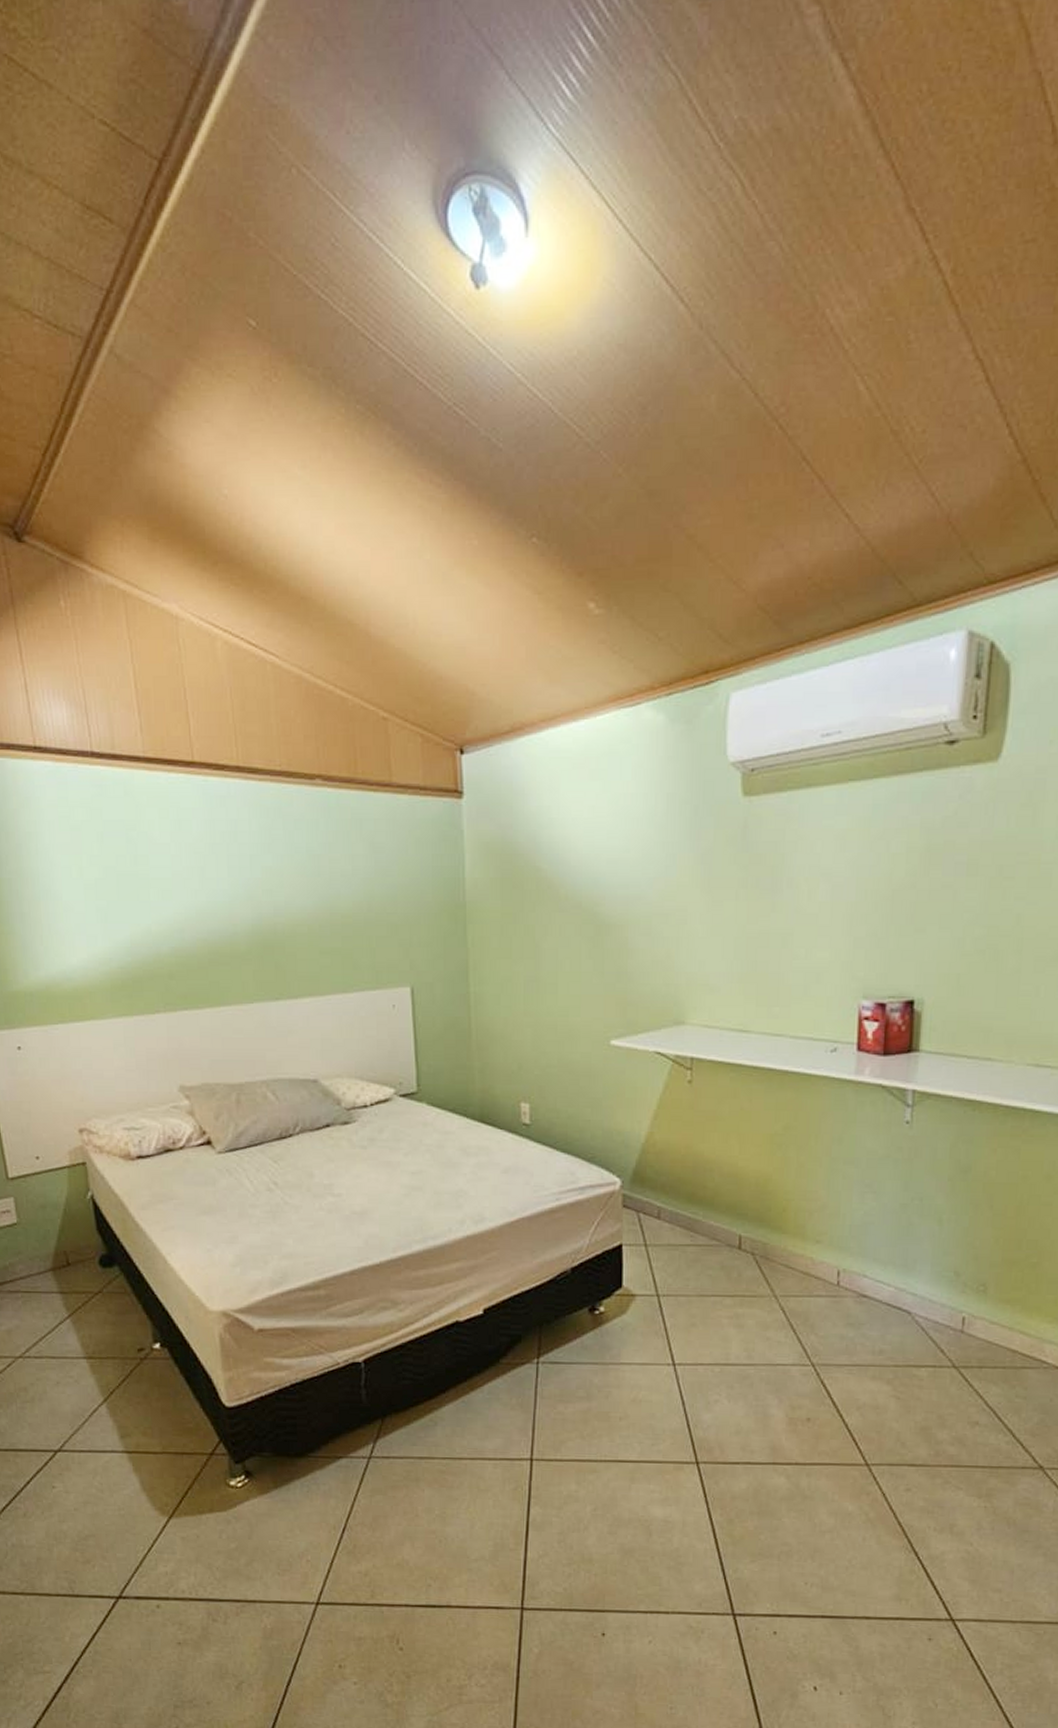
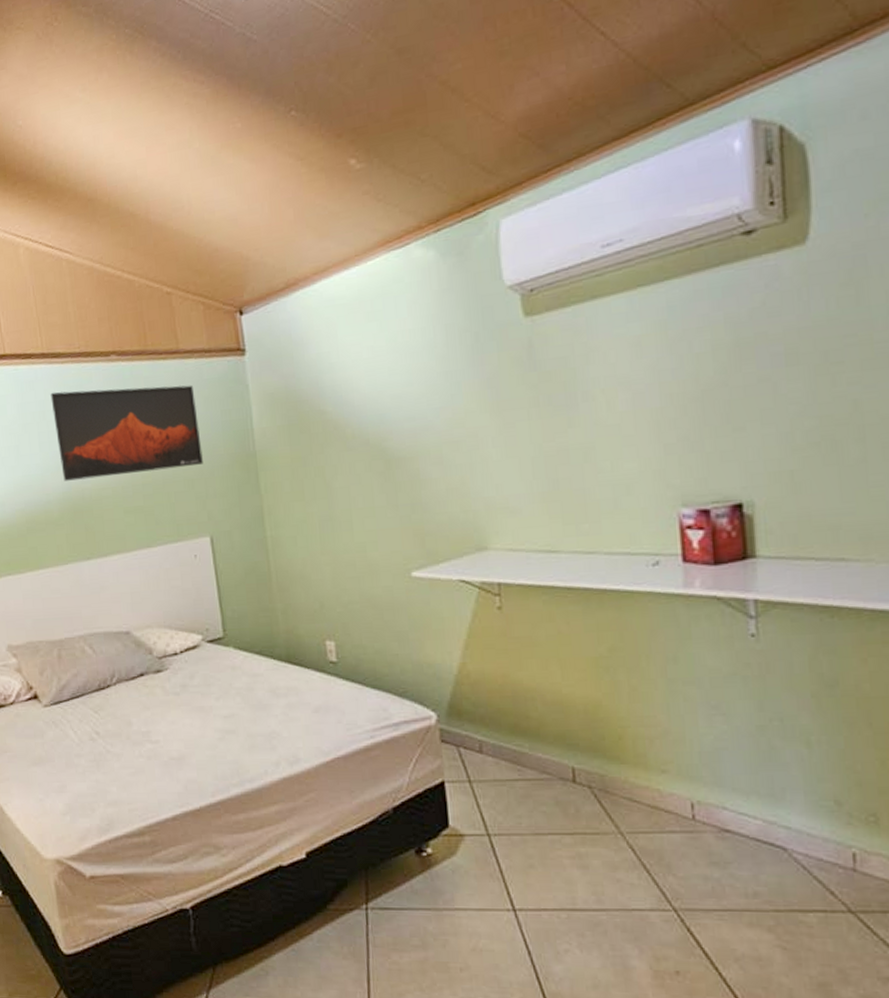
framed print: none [244,811,409,912] -> present [50,385,203,481]

